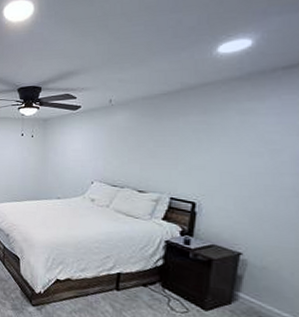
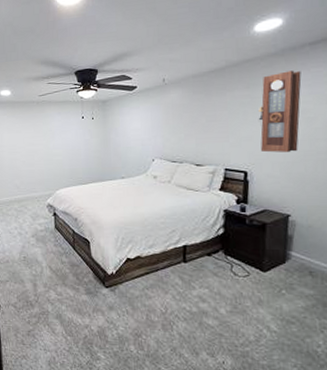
pendulum clock: none [213,97,269,185] -> present [258,70,302,153]

